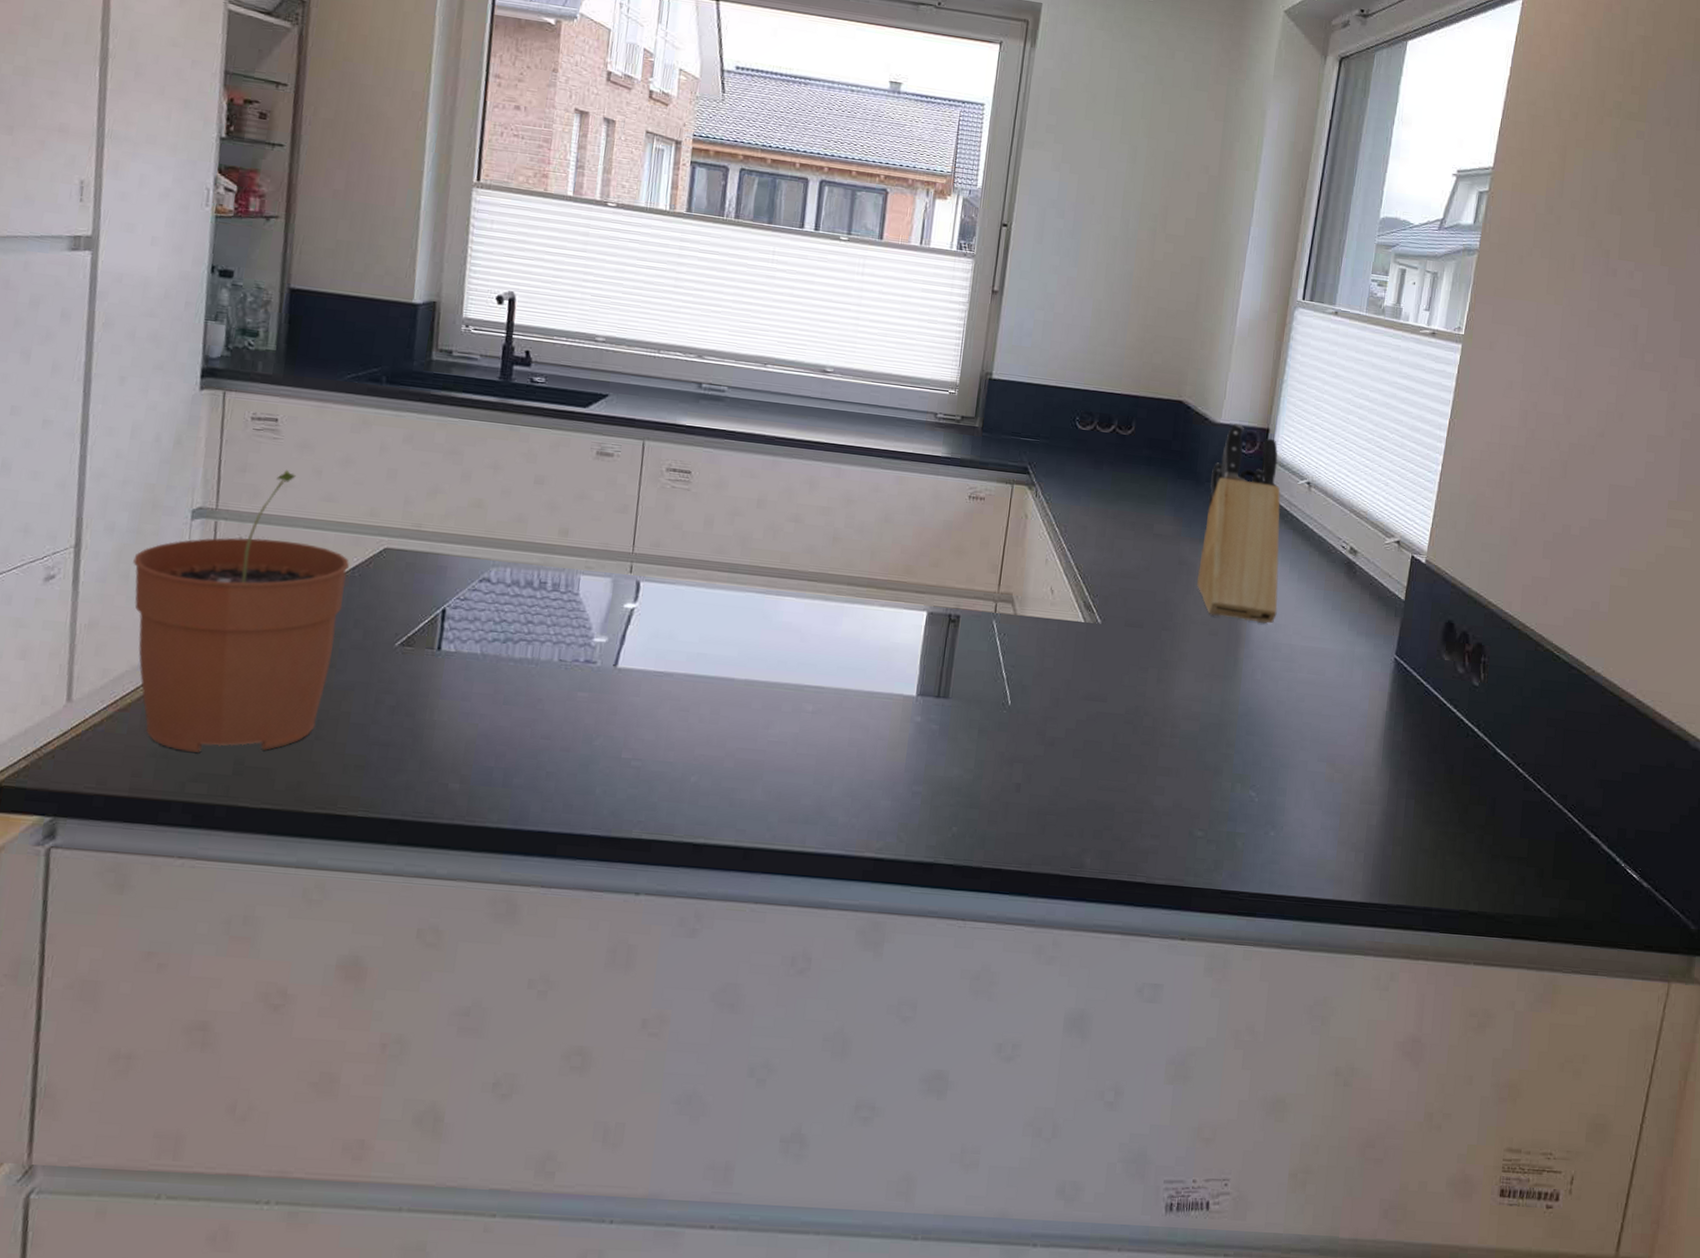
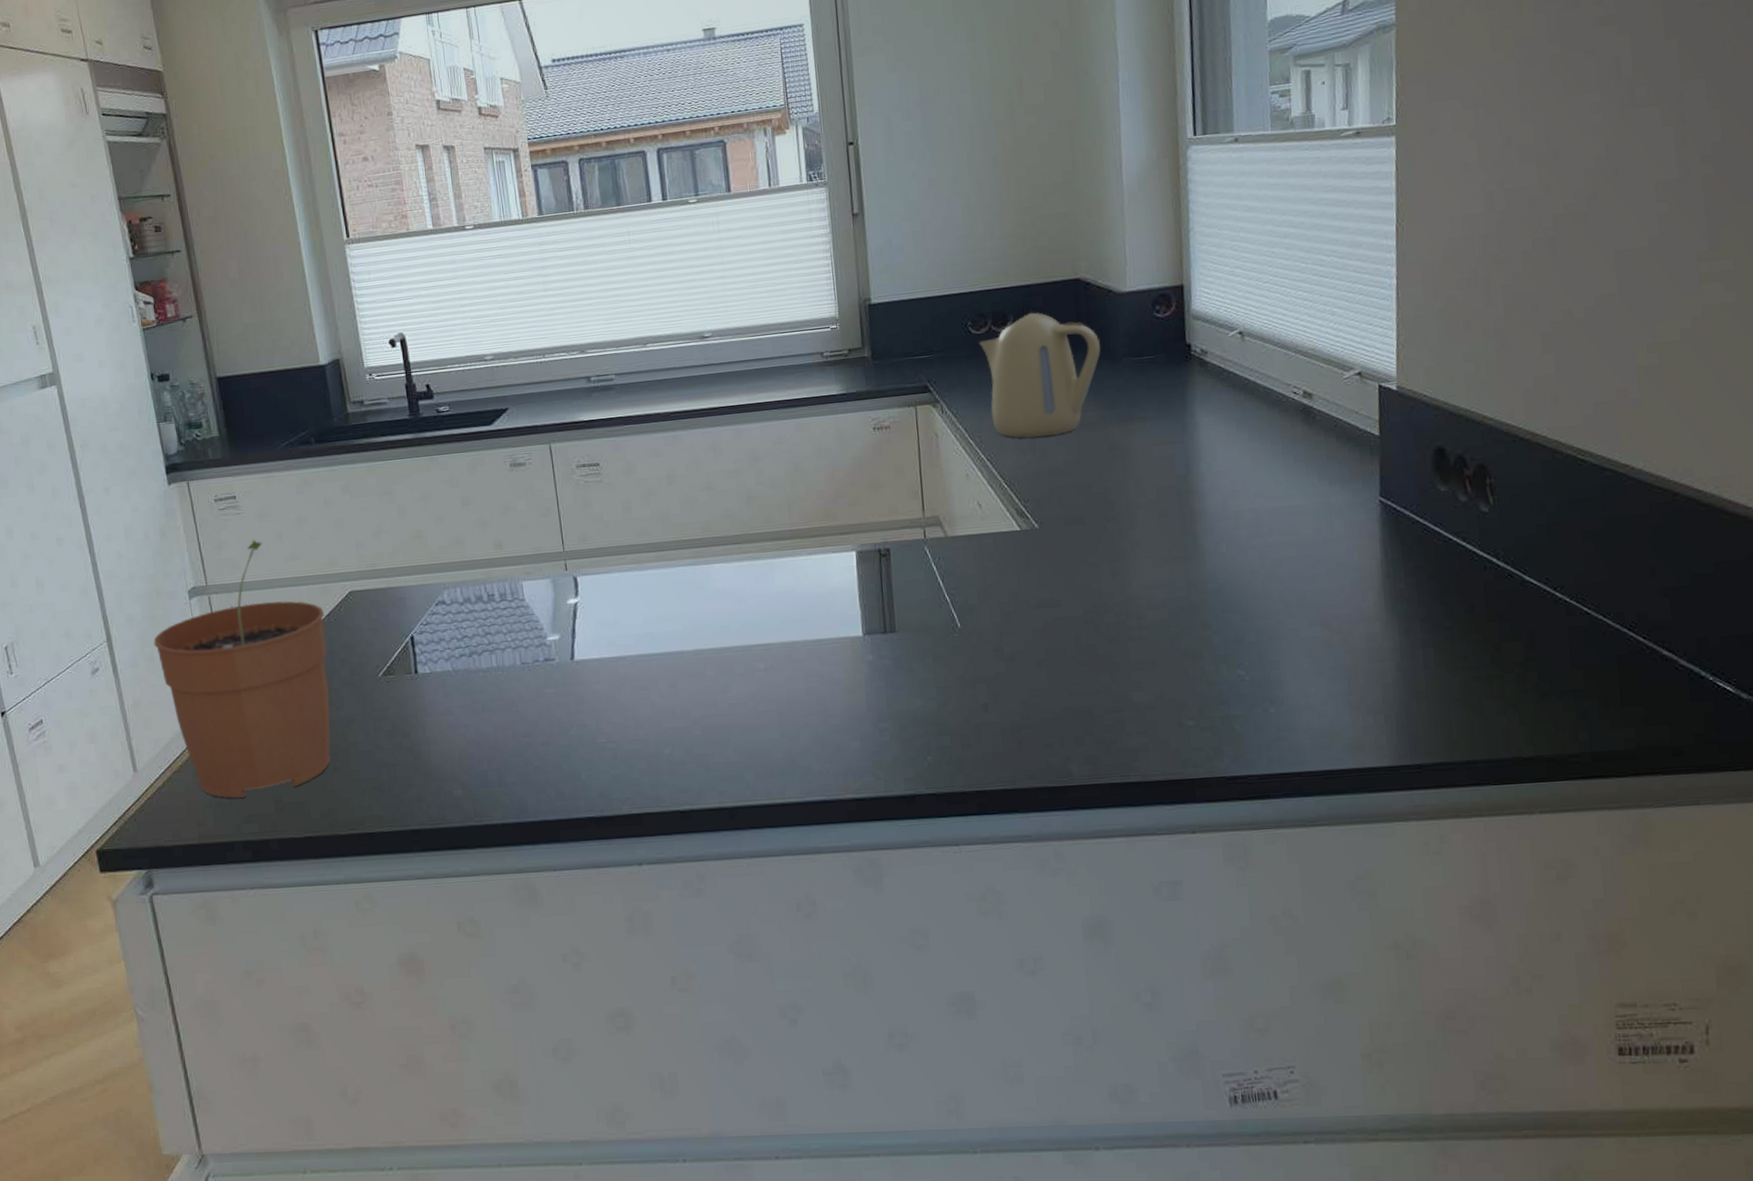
kettle: none [1079,421,1189,541] -> present [979,312,1101,438]
knife block: present [1197,423,1280,624] -> none [1127,287,1232,497]

